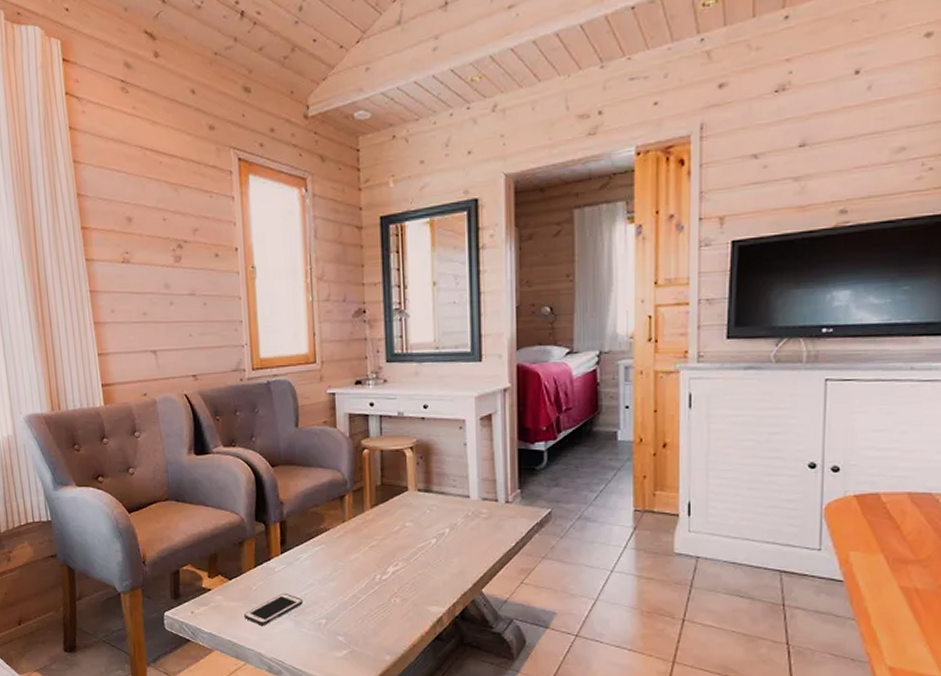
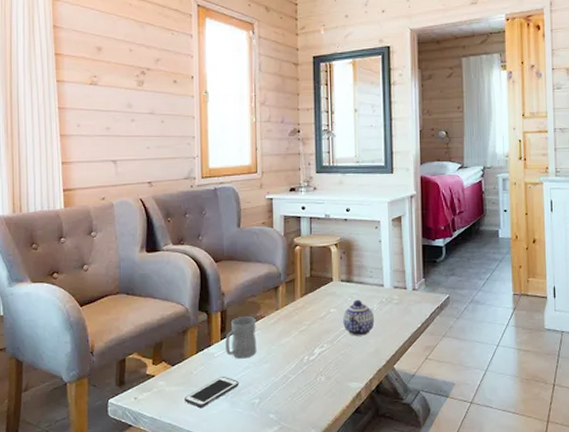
mug: none [286,529,322,575] -> present [226,316,257,359]
teapot: none [421,512,459,554] -> present [343,299,375,336]

